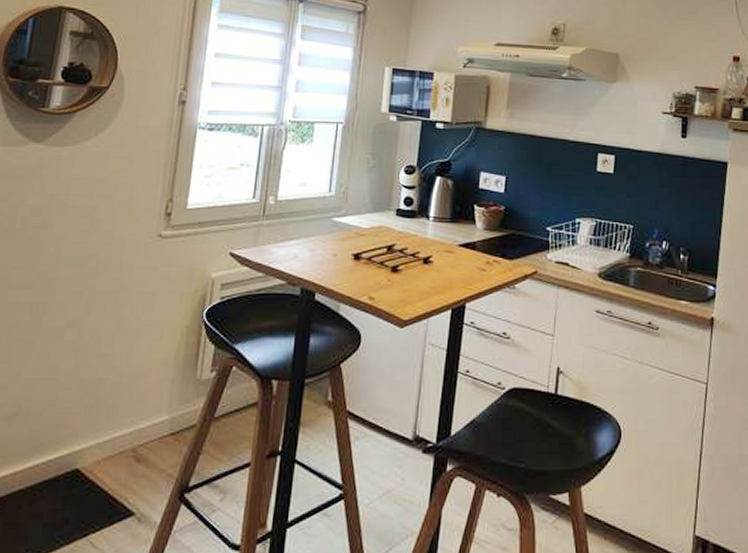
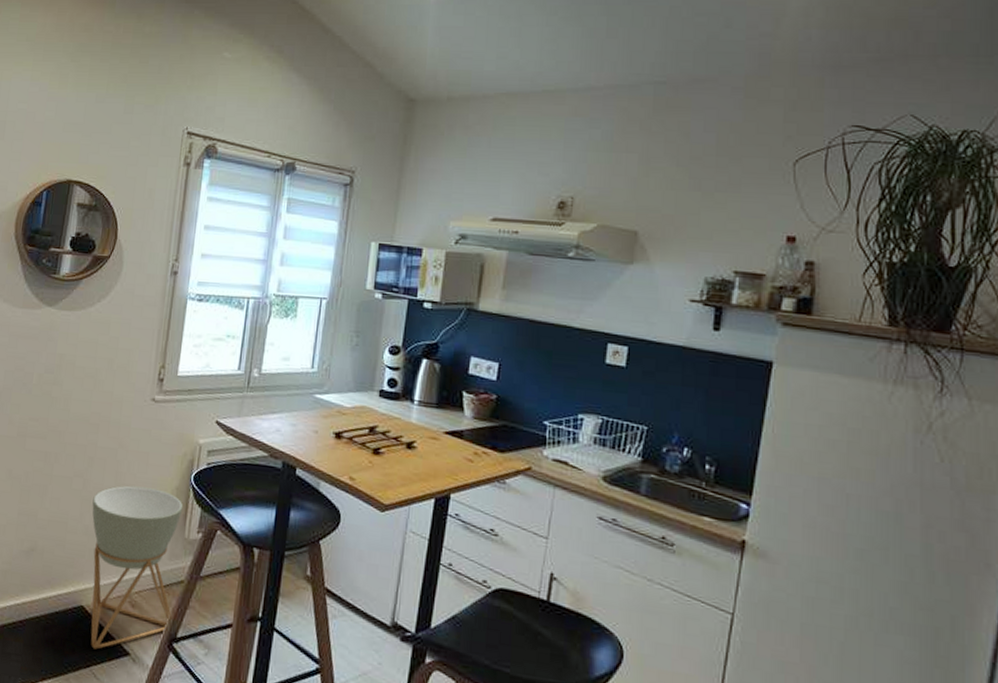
planter: none [87,330,195,515] -> present [90,485,184,650]

